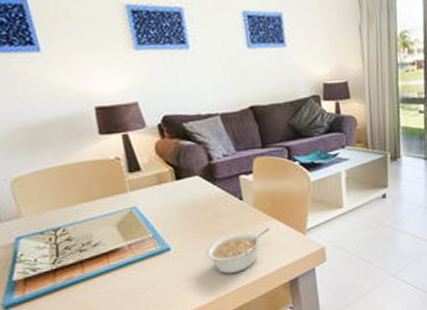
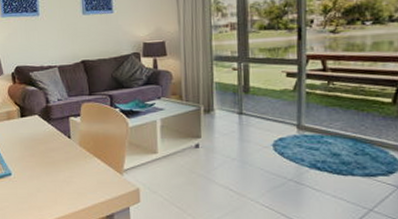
legume: present [205,228,270,274] -> none [37,165,92,201]

